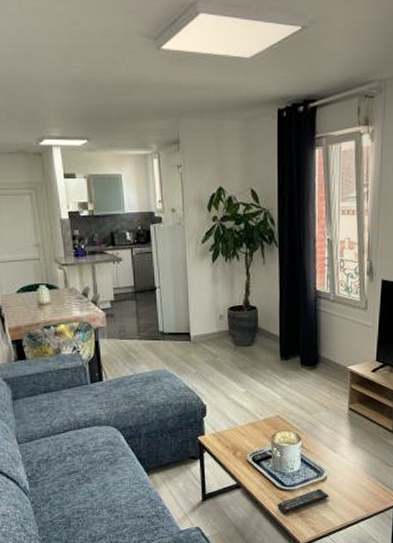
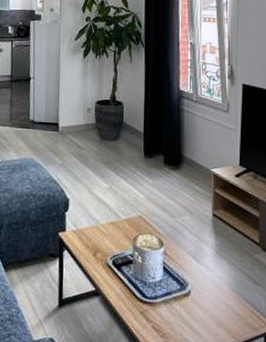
remote control: present [277,488,329,514] -> none [136,304,193,332]

